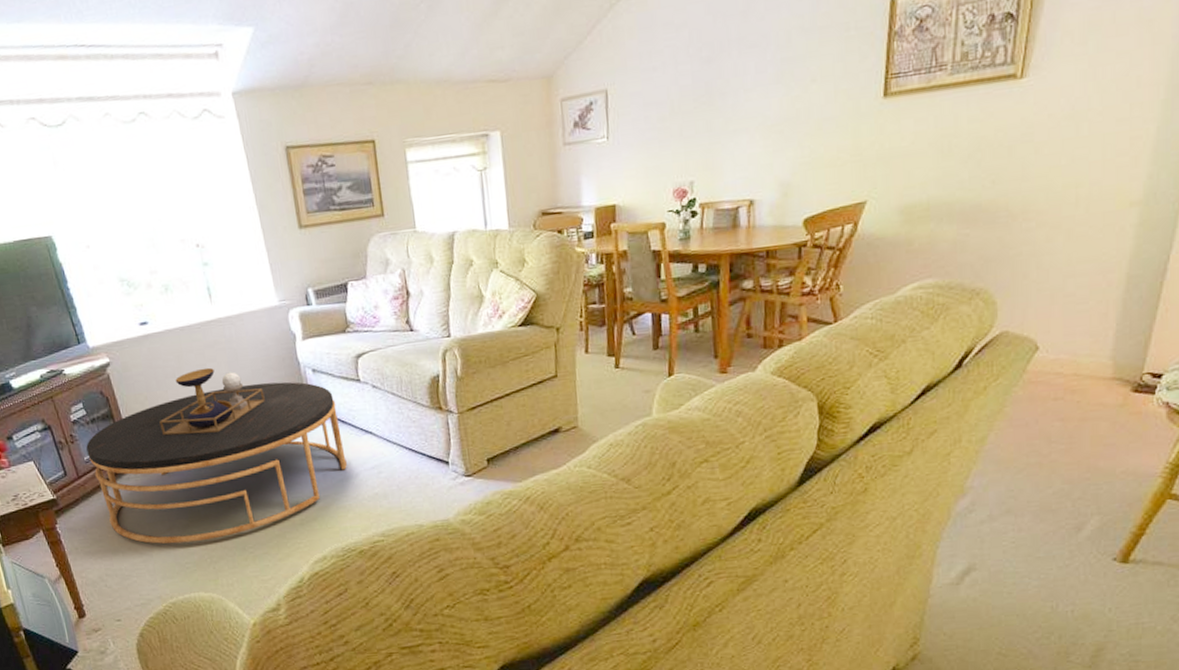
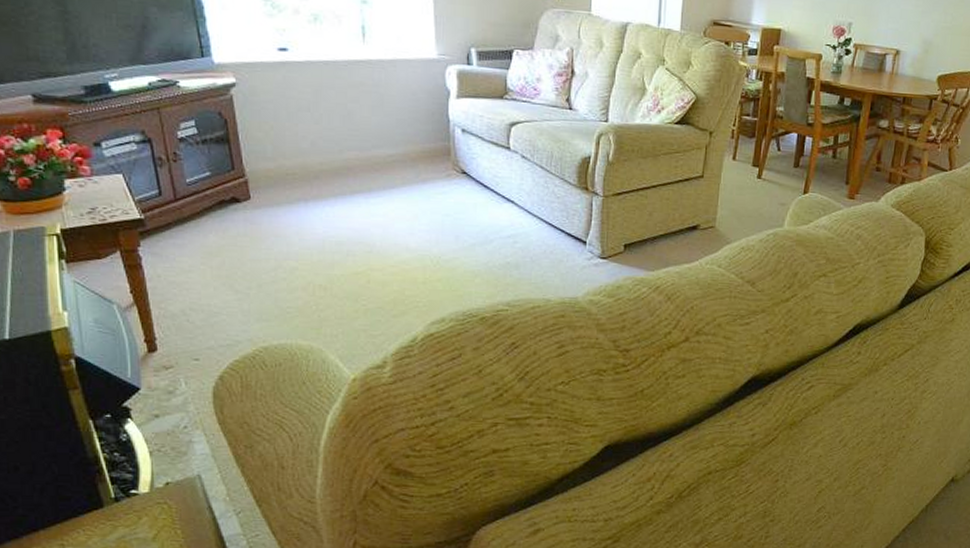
coffee table: present [86,367,347,544] -> none [191,107,482,287]

